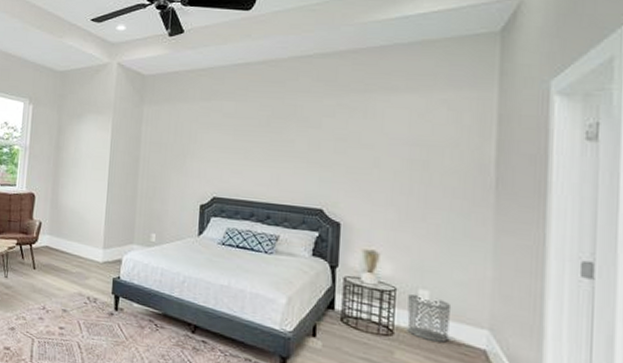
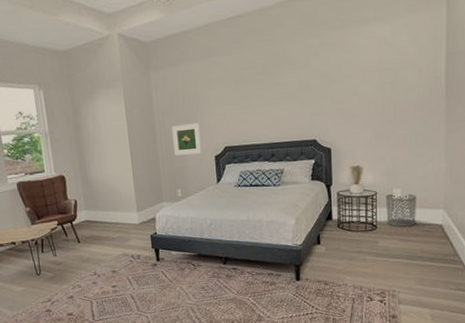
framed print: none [155,164,188,200] -> present [171,122,202,156]

